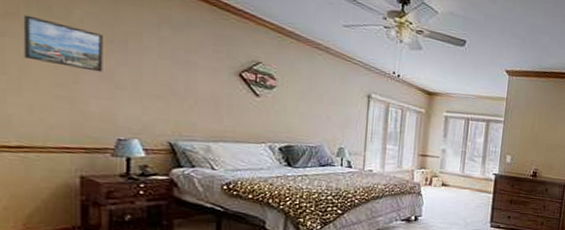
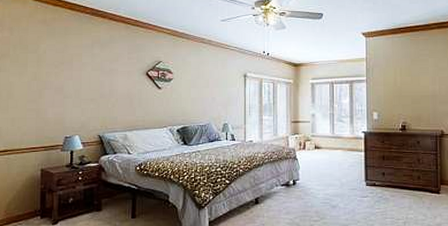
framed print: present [23,14,103,73] -> none [10,54,57,88]

